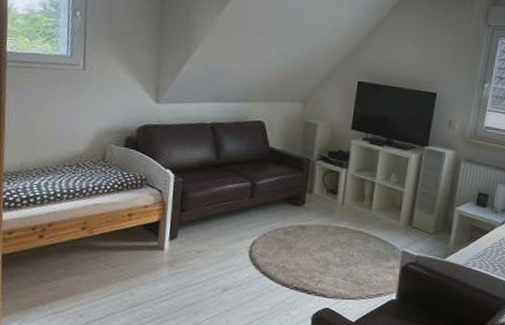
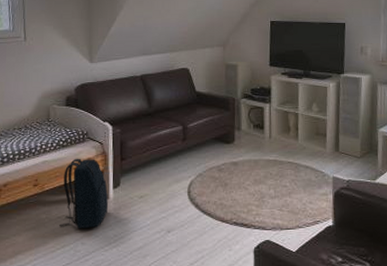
backpack: none [107,204,163,279] -> present [59,158,109,228]

